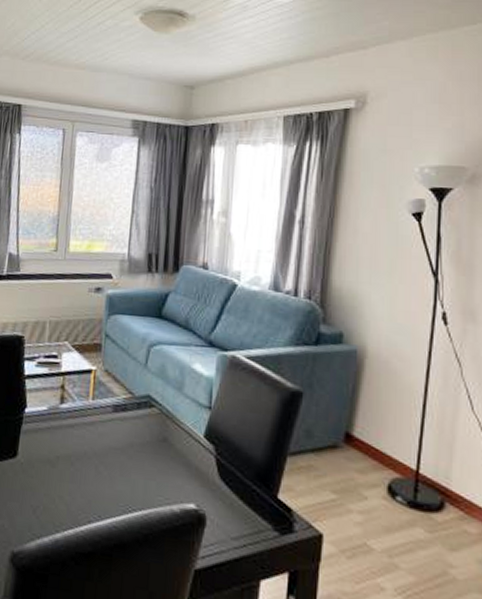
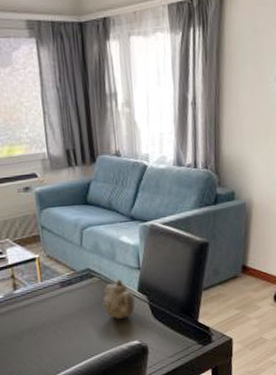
teapot: none [158,415,200,470] -> present [103,278,136,319]

